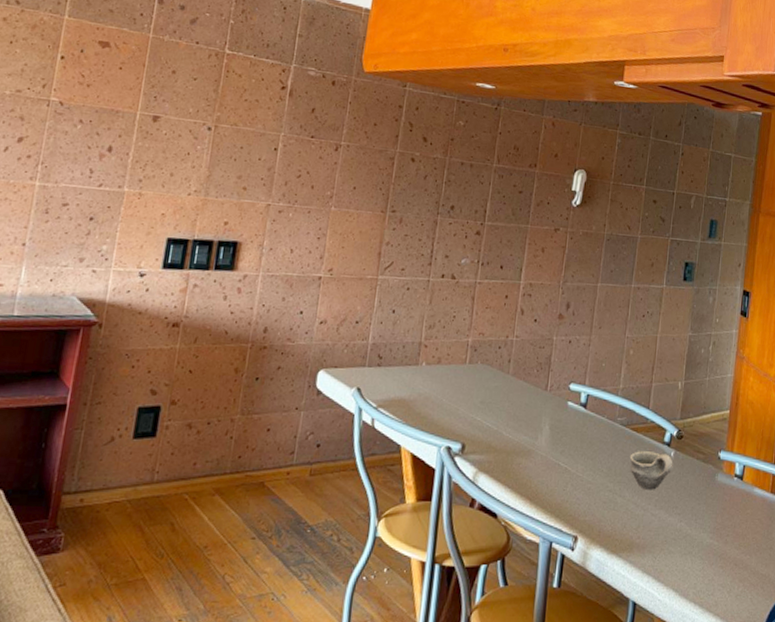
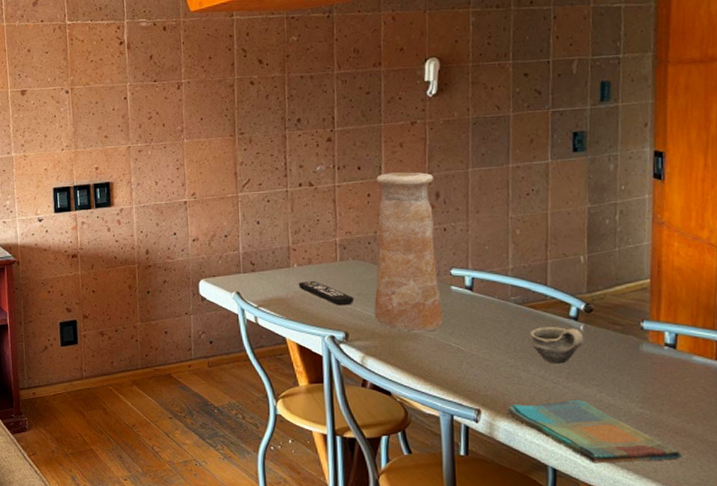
remote control: none [423,383,477,414] -> present [298,281,354,306]
vase: none [493,276,568,449] -> present [374,172,443,332]
dish towel: none [600,528,738,597] -> present [506,399,682,464]

